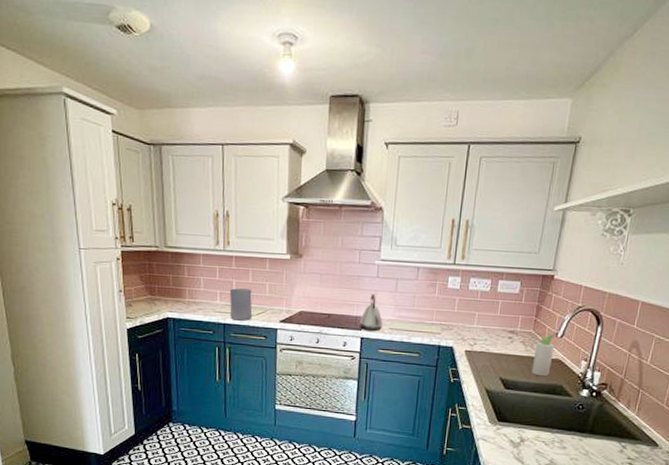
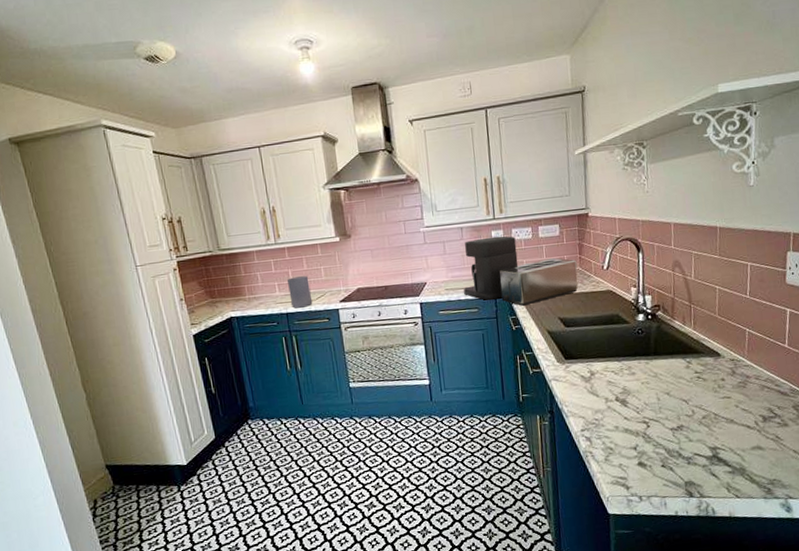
kettle: present [359,293,384,332] -> none [415,259,439,296]
coffee maker: none [408,282,473,349] -> present [464,236,519,301]
toaster: none [445,315,532,360] -> present [498,258,578,306]
bottle: present [531,332,559,377] -> none [585,265,604,310]

